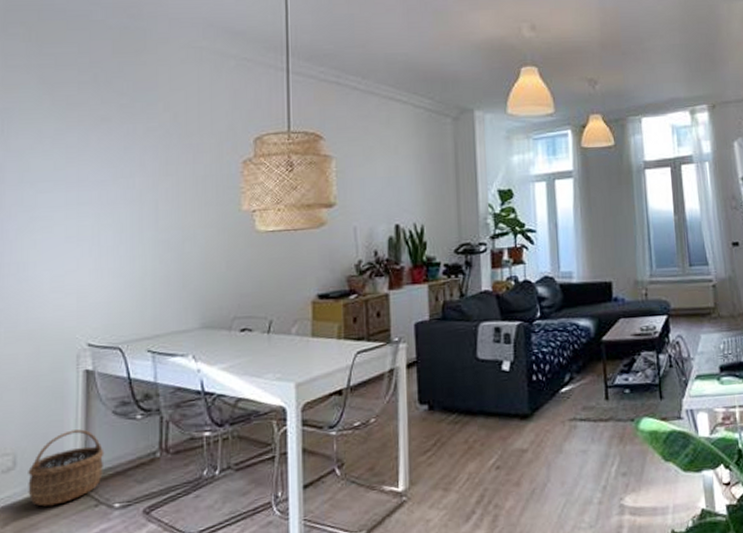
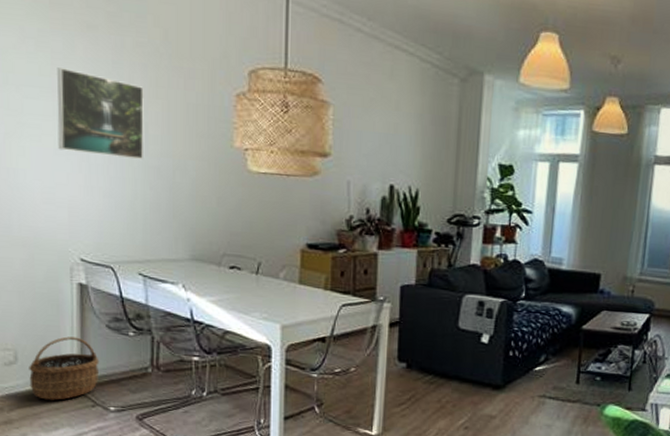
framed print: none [69,160,154,238] -> present [57,68,144,160]

